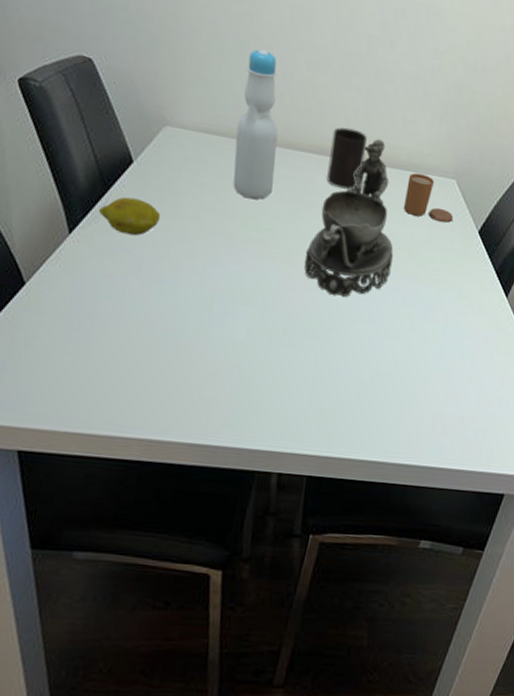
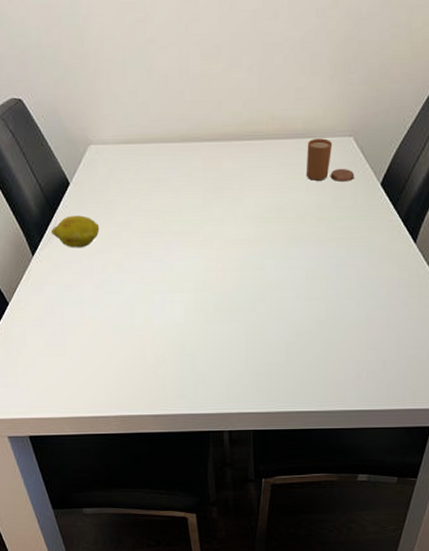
bottle: present [233,49,278,200] -> none [148,51,187,196]
decorative bowl: present [304,139,394,297] -> none [224,113,303,271]
cup: present [326,127,368,190] -> none [231,109,265,170]

